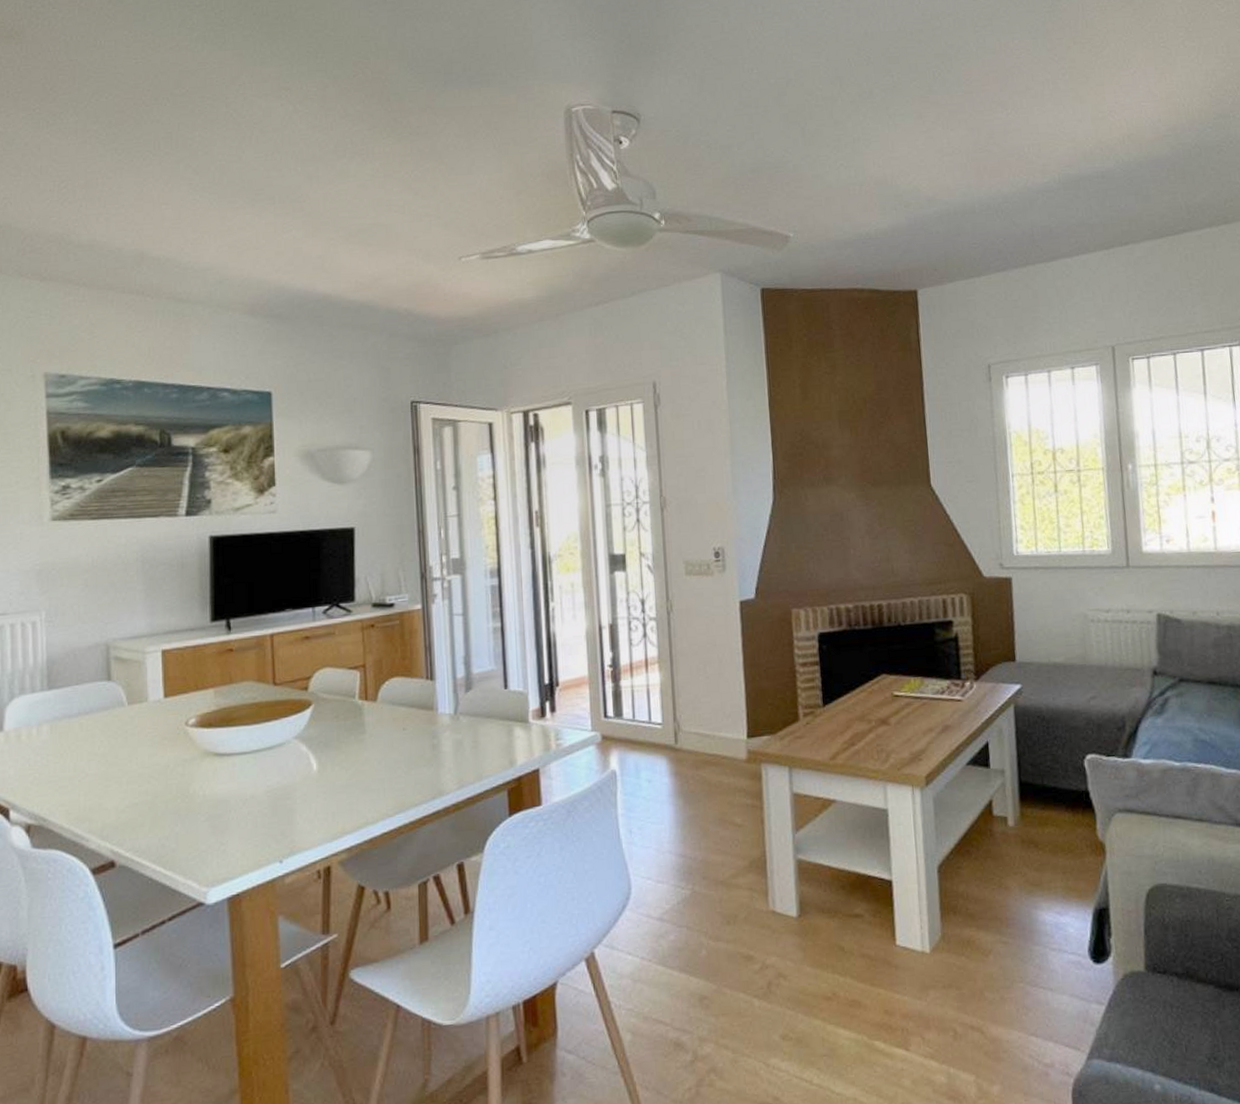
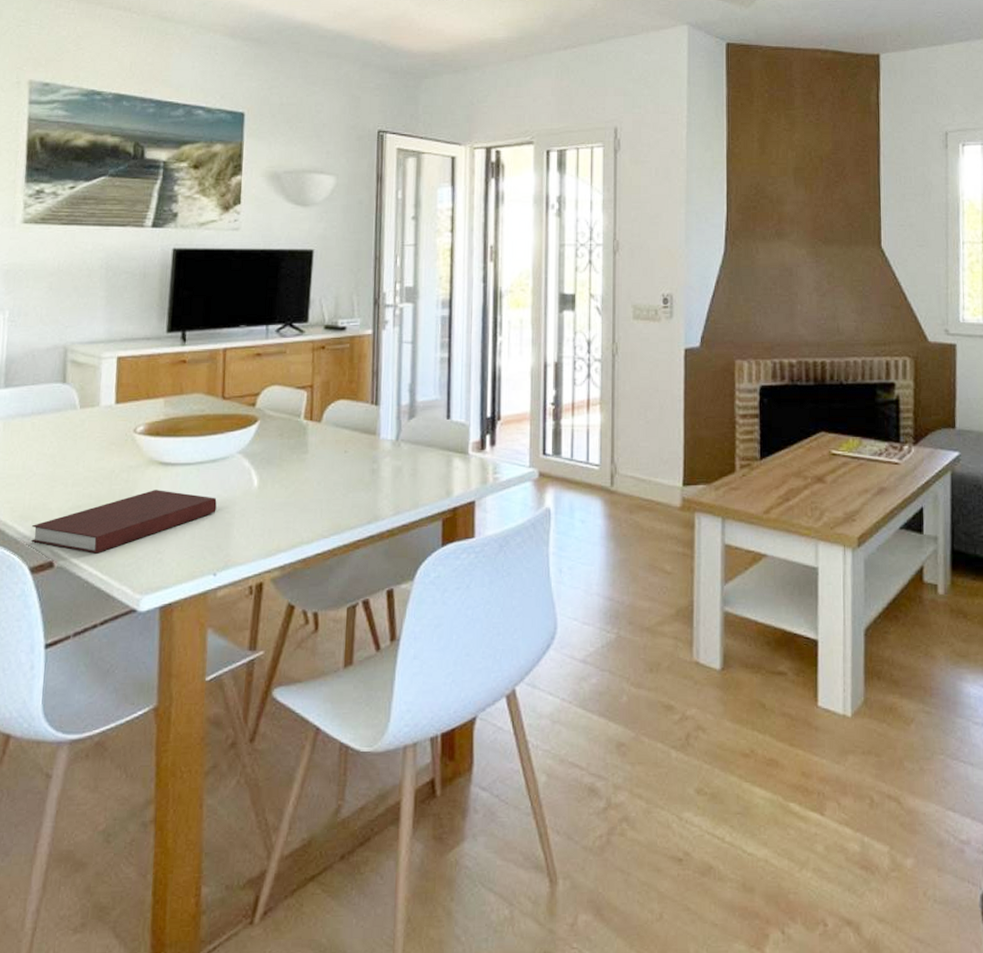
notebook: none [88,781,277,850] -> present [31,490,217,554]

